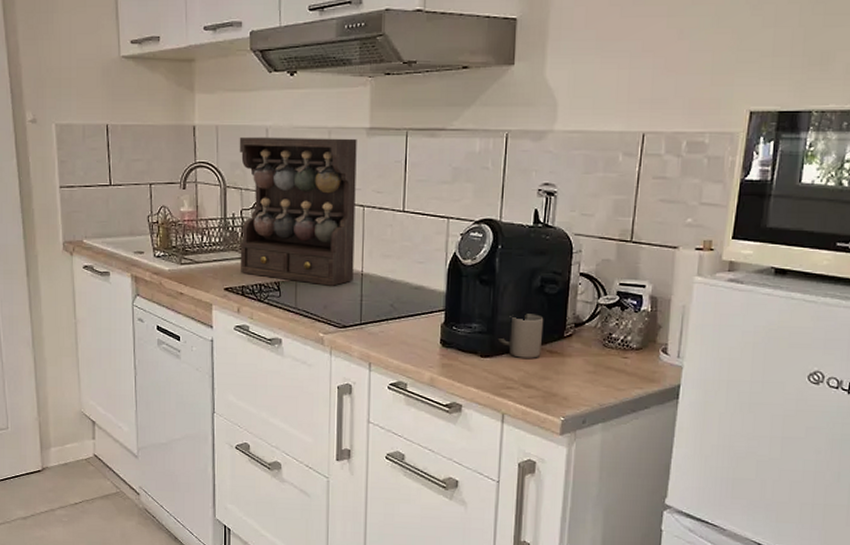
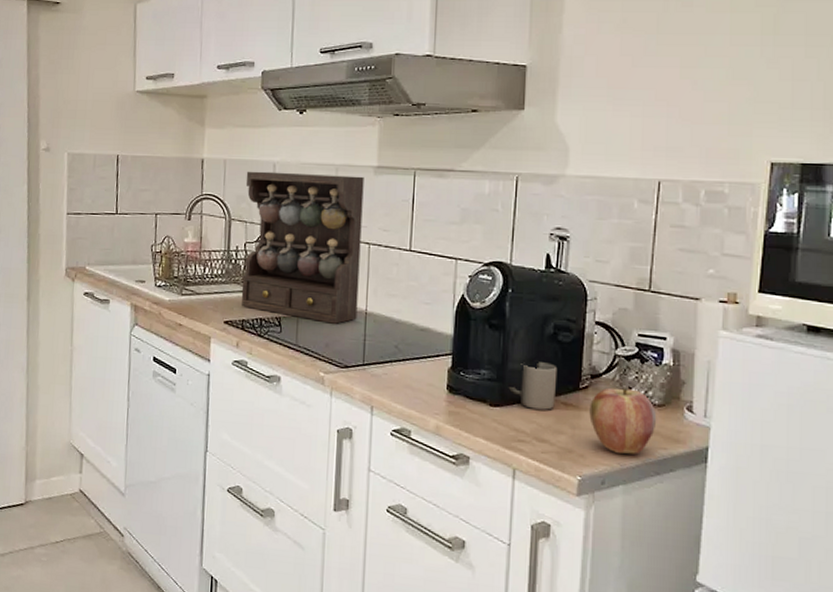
apple: none [572,332,635,395] -> present [589,386,657,454]

